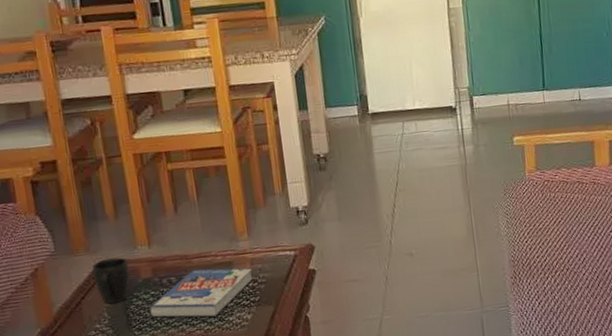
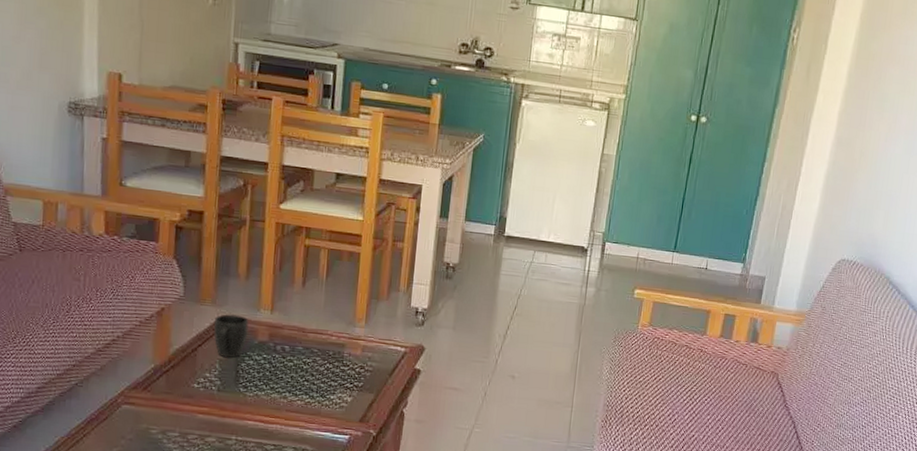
book: present [148,268,253,318] -> none [257,343,362,393]

